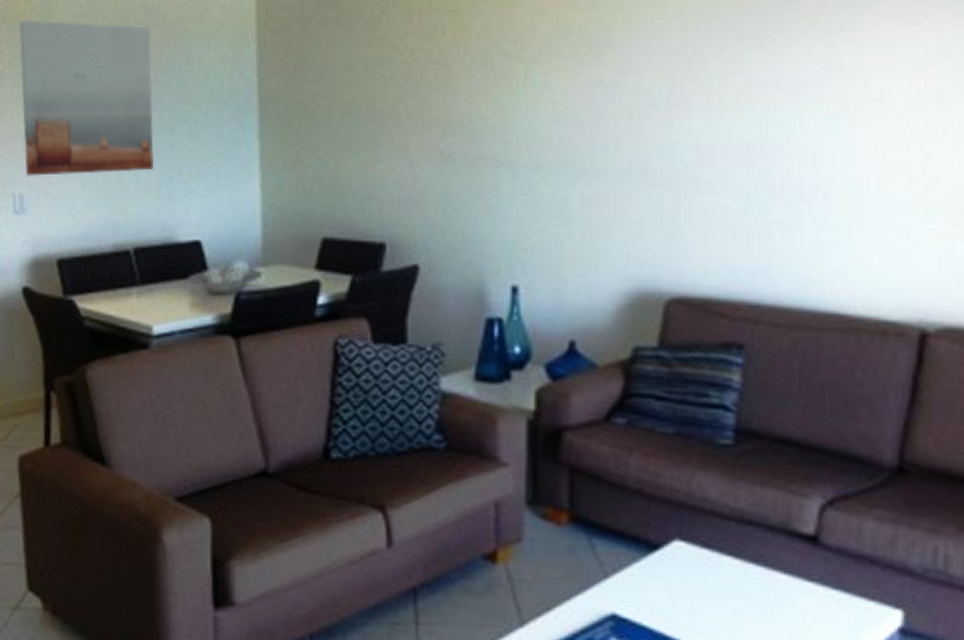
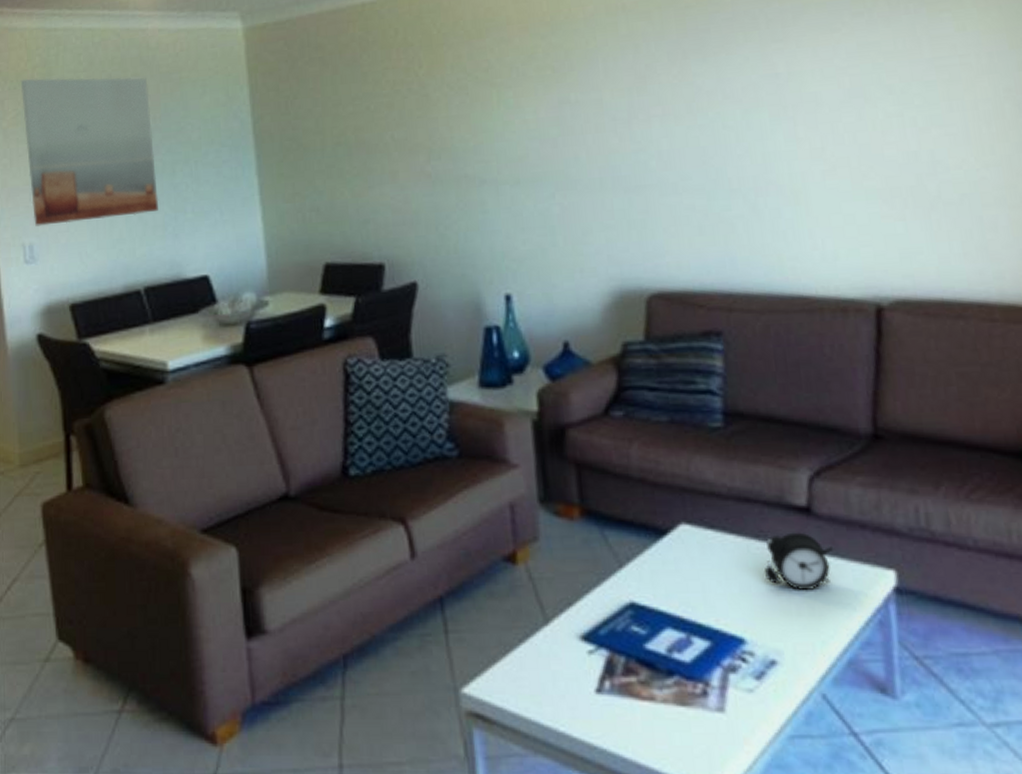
alarm clock: none [759,560,838,621] -> present [764,532,834,590]

